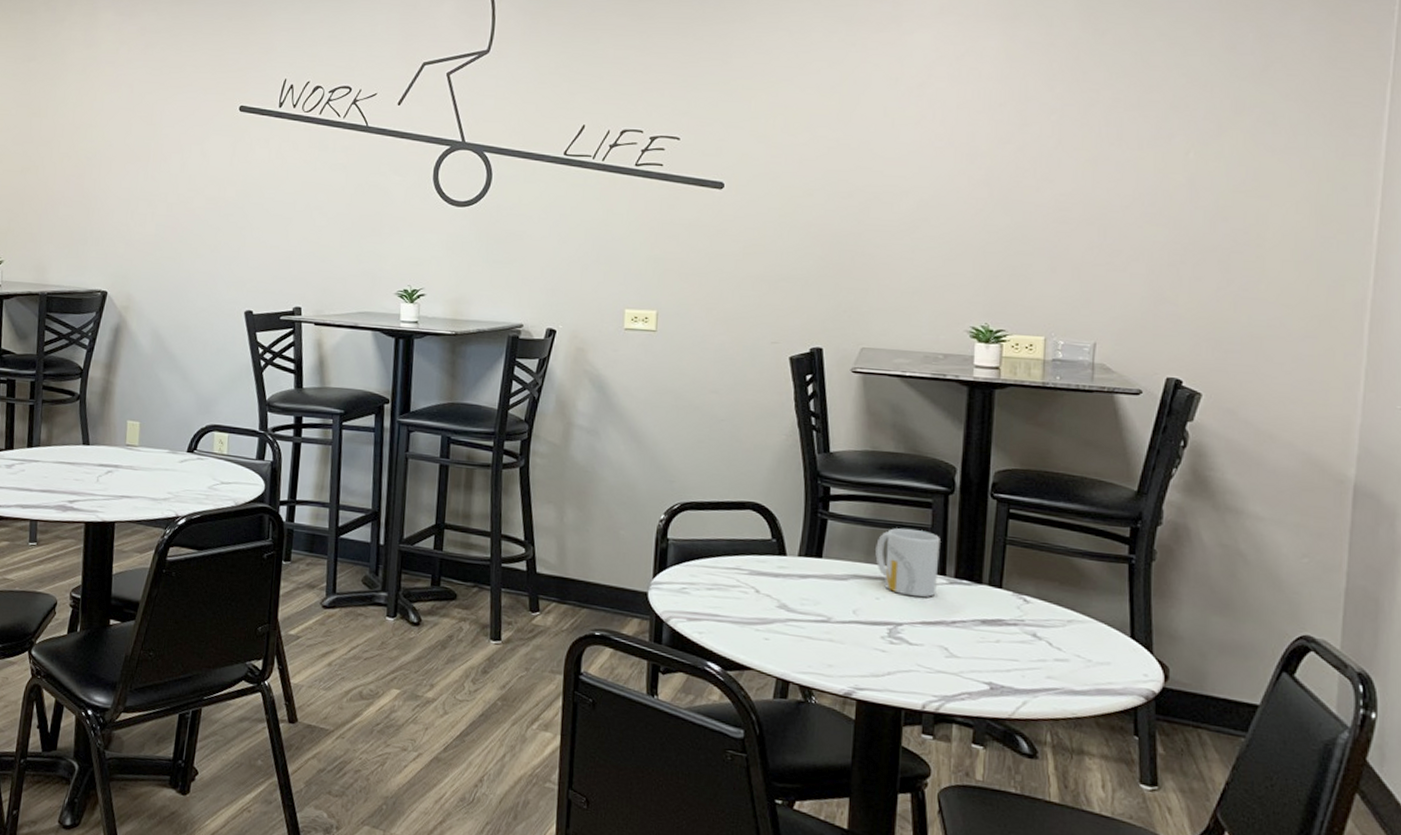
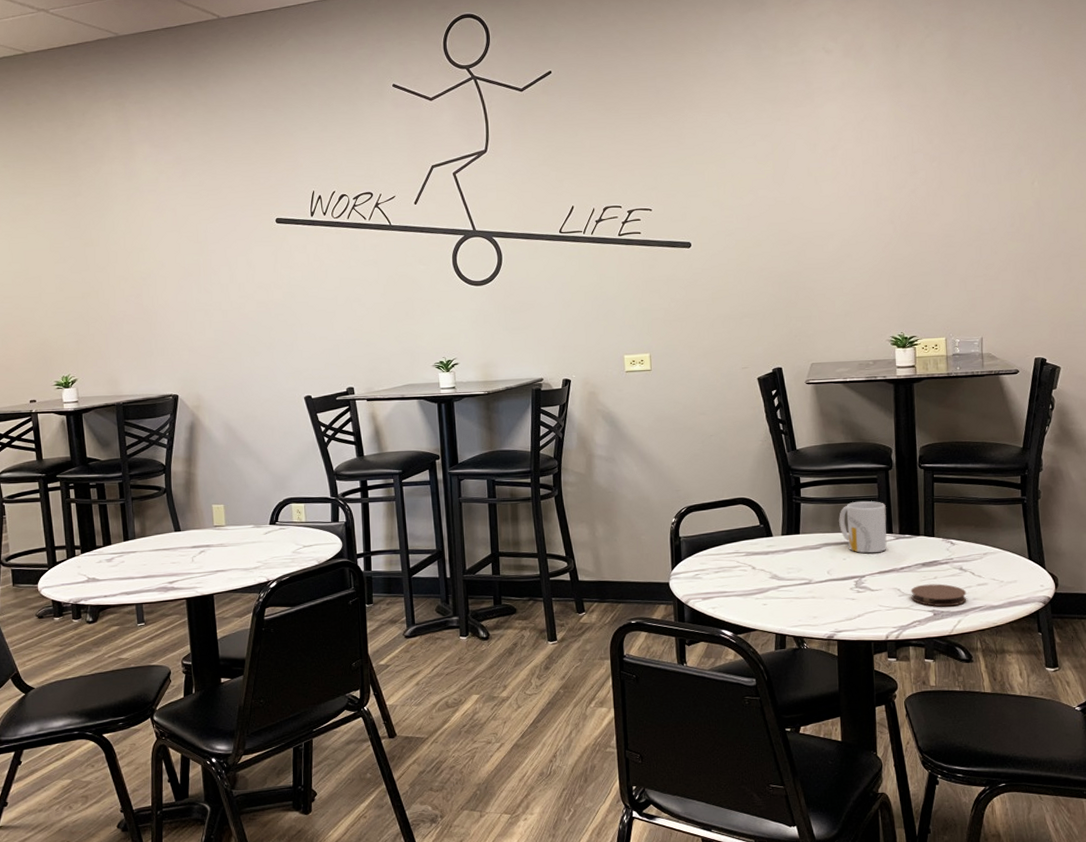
coaster: none [962,647,1039,682] -> present [911,584,967,607]

